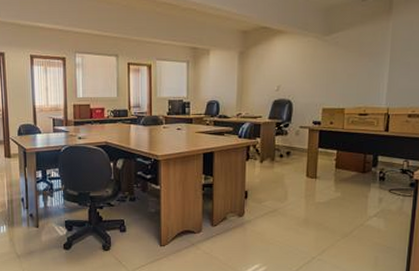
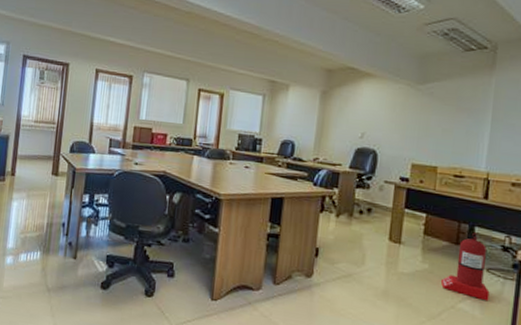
fire extinguisher: none [351,161,392,217] -> present [440,232,490,302]

